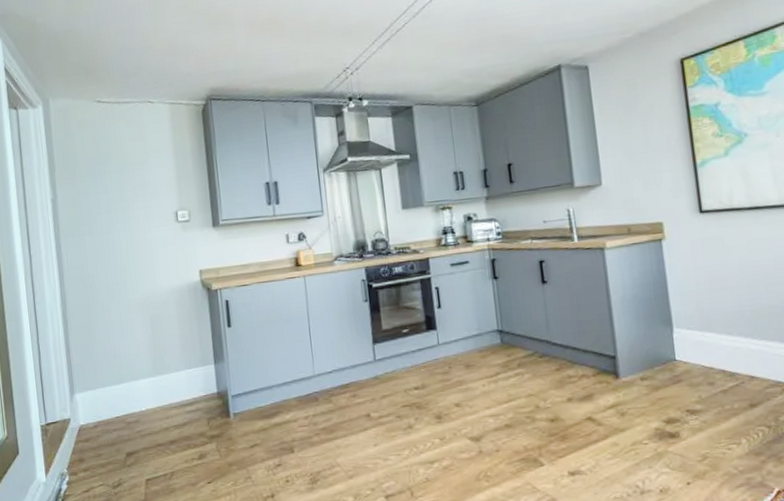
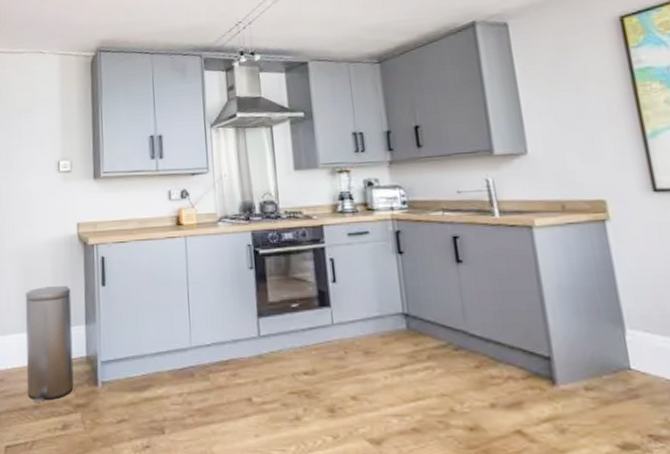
pedal bin: none [153,330,207,438] -> present [25,286,74,402]

